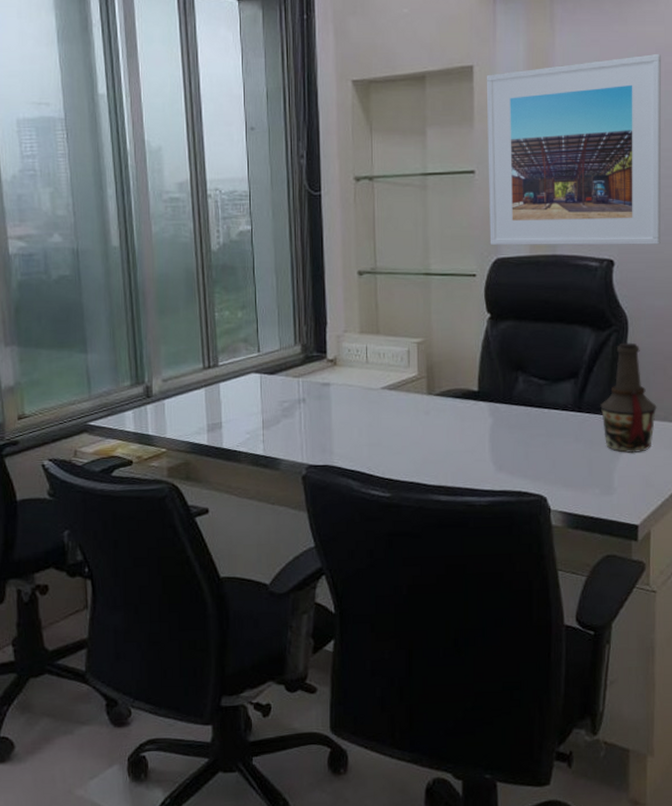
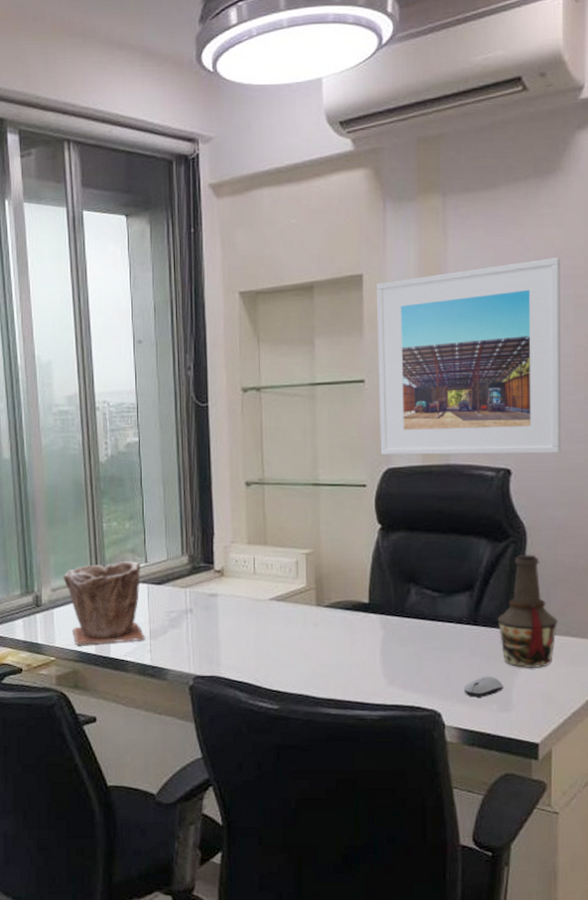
plant pot: none [174,350,258,437] -> present [63,560,145,646]
computer mouse: none [568,461,606,482] -> present [464,676,504,697]

